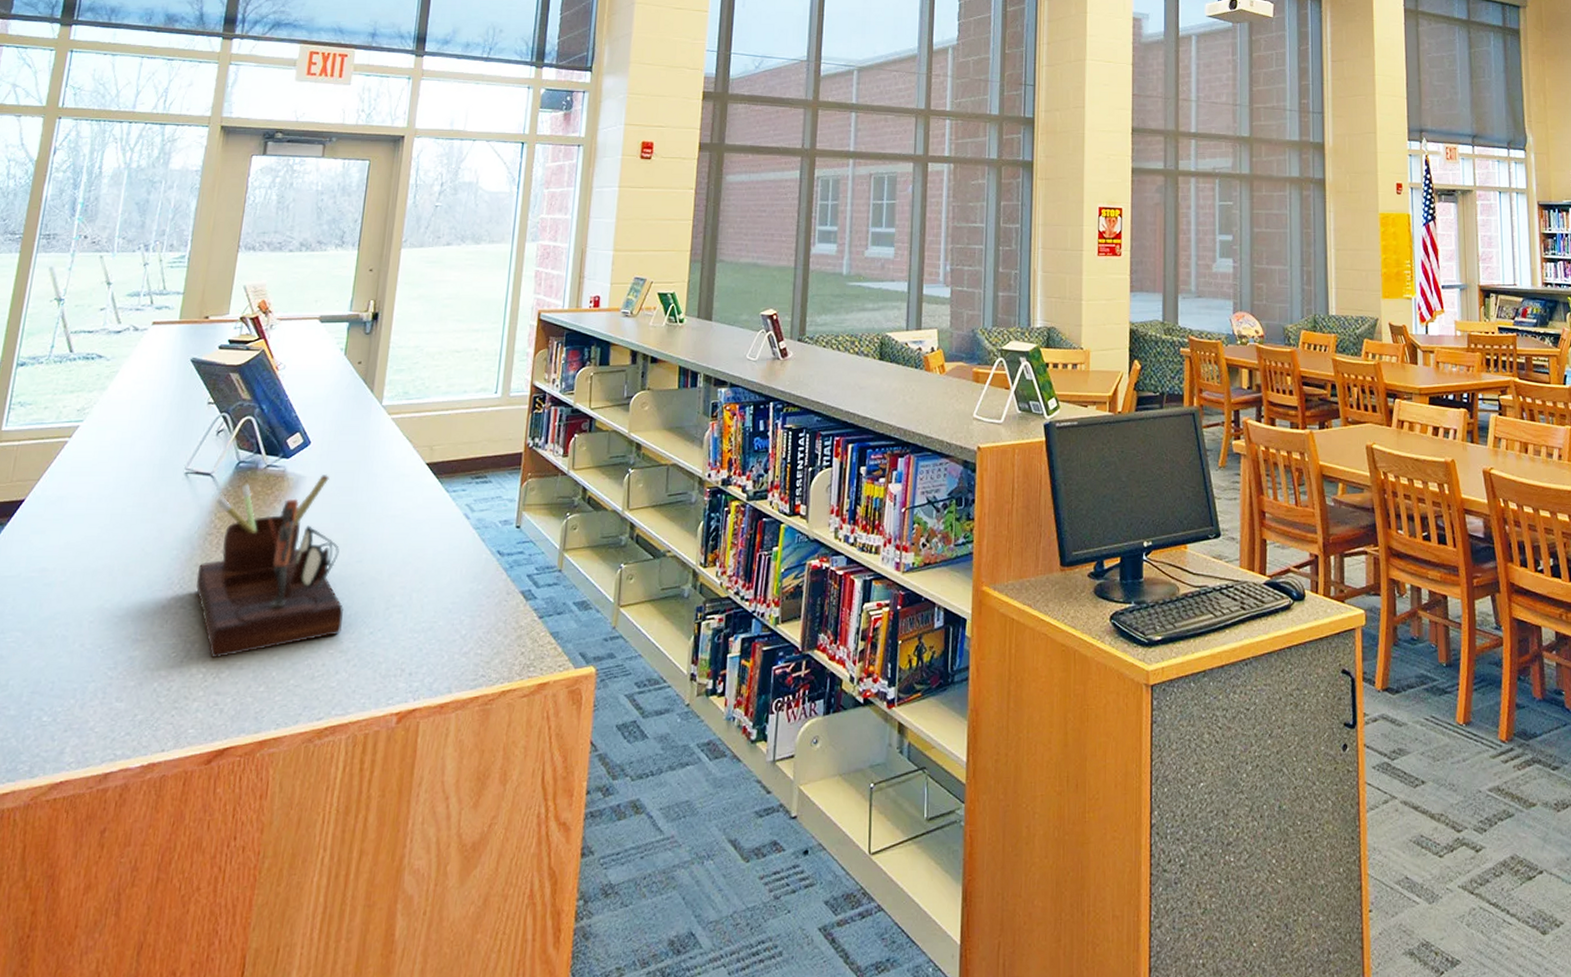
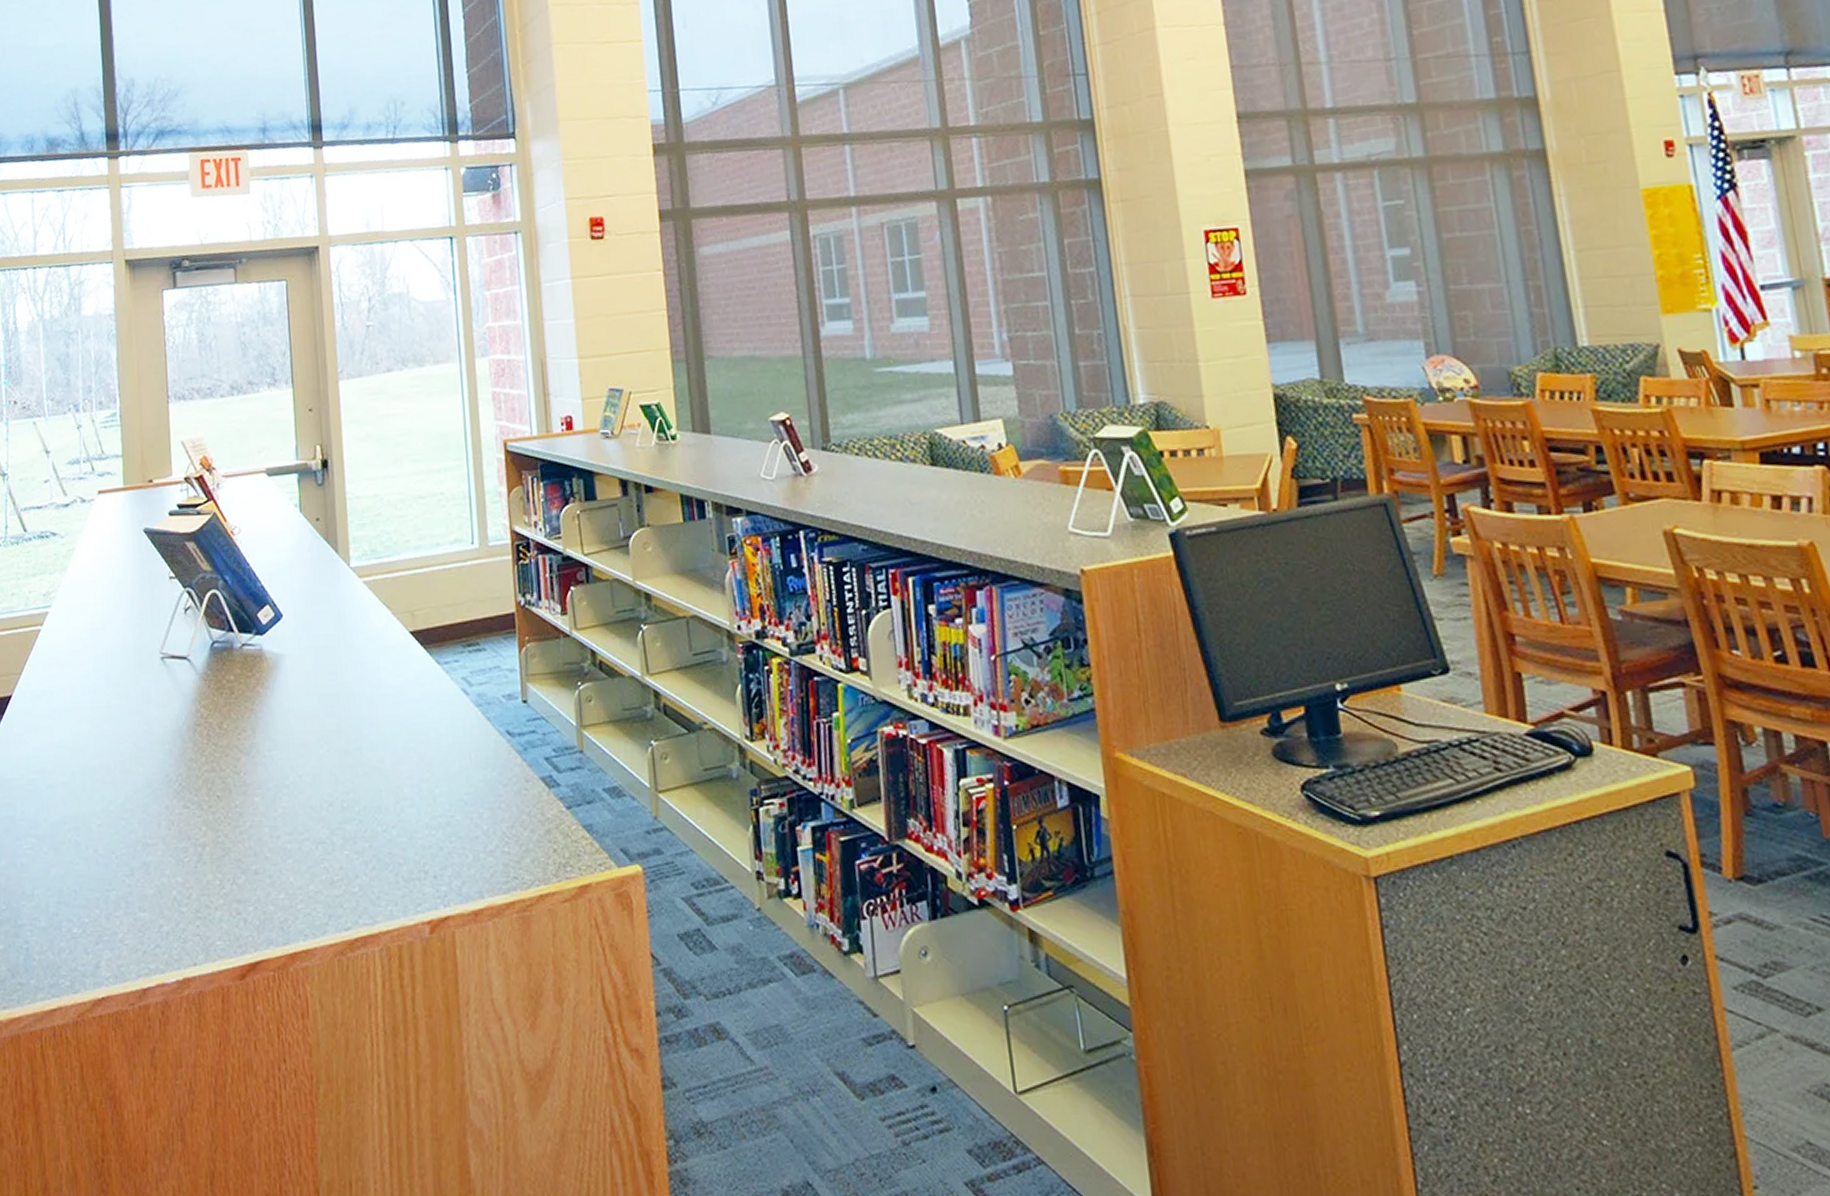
desk organizer: present [196,475,343,659] -> none [193,652,353,863]

